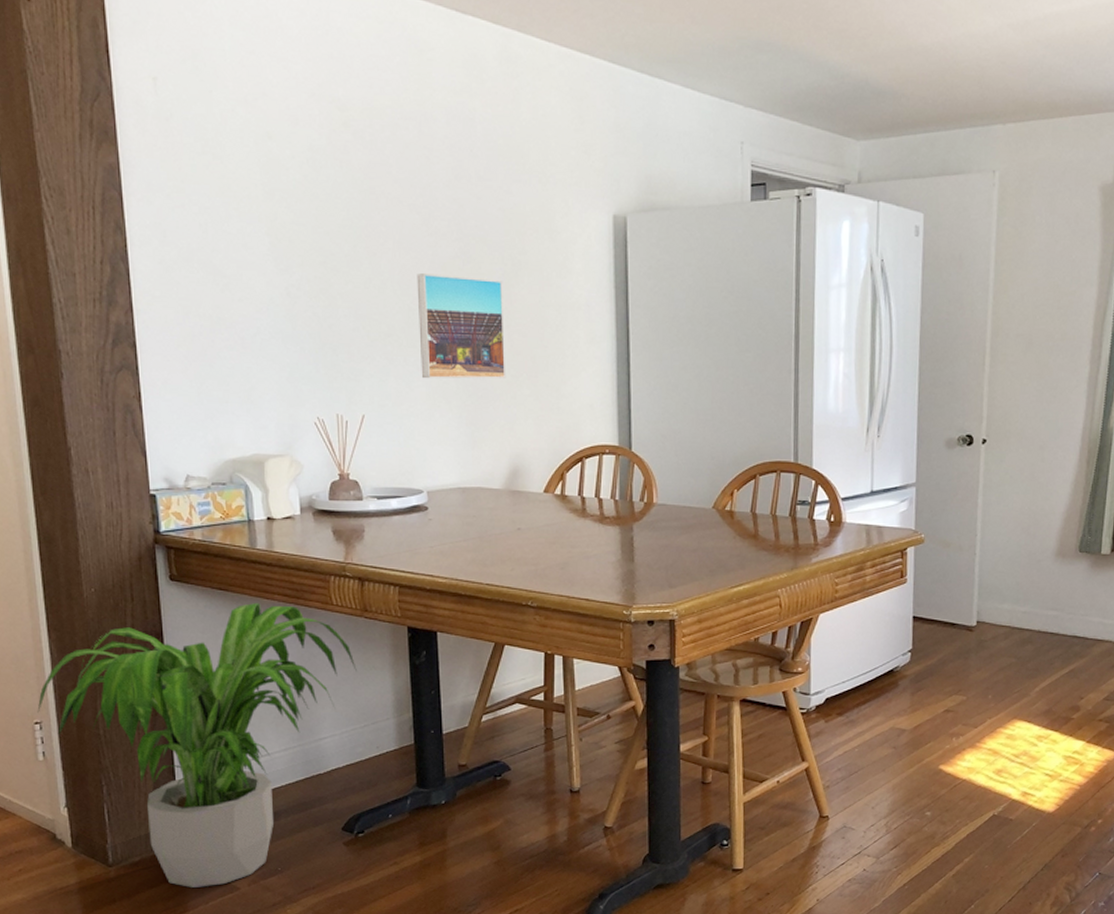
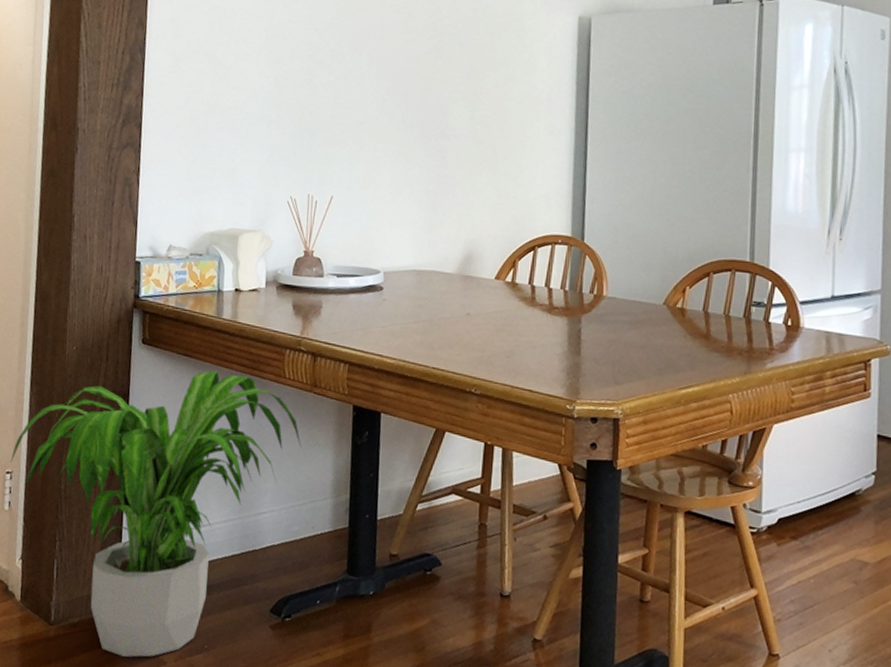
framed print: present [416,273,506,379] -> none [388,67,471,167]

